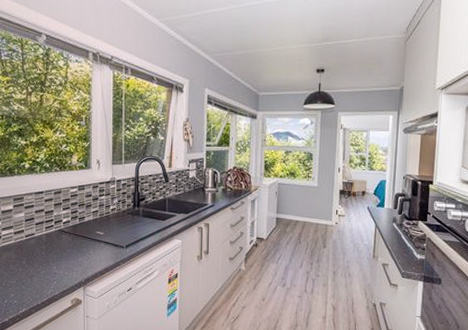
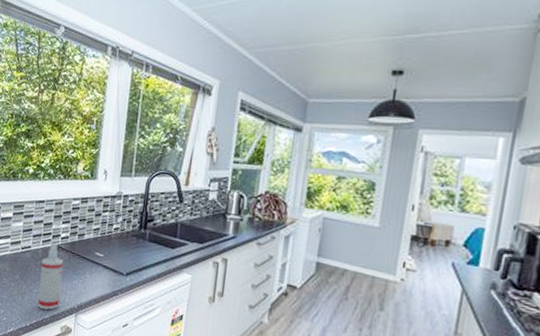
spray bottle: none [46,227,68,287] -> present [38,242,64,310]

